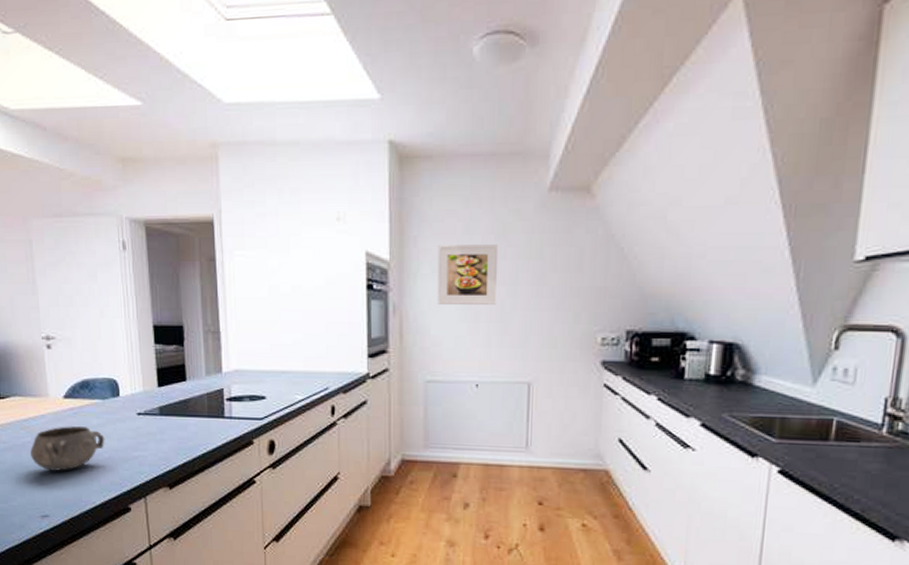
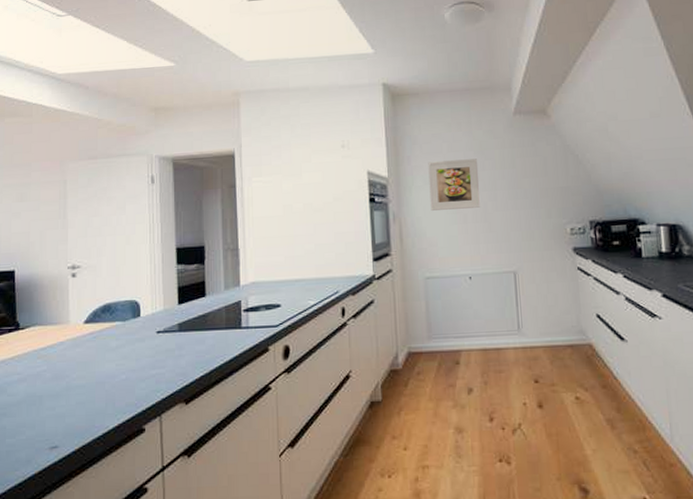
decorative bowl: present [30,426,105,472] -> none [45,350,123,399]

